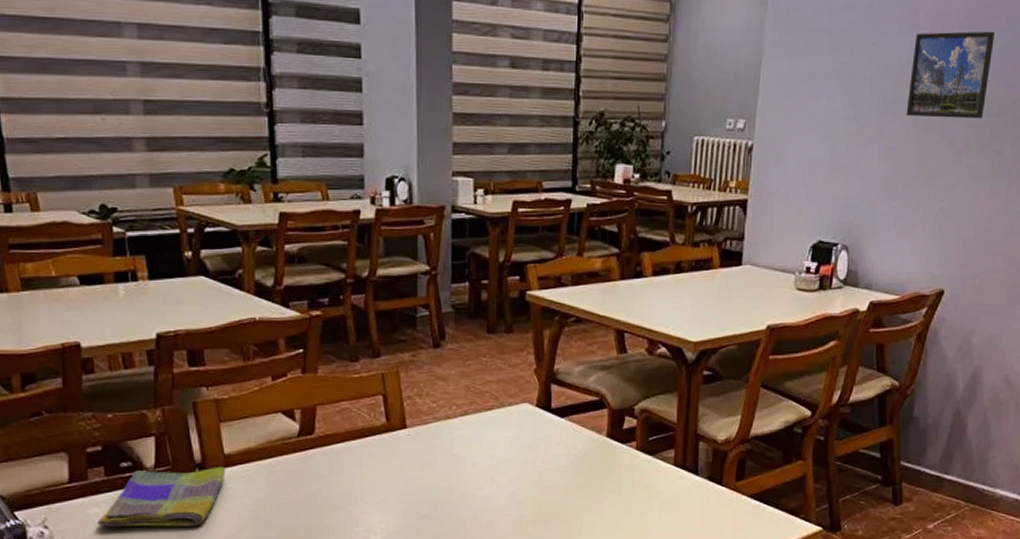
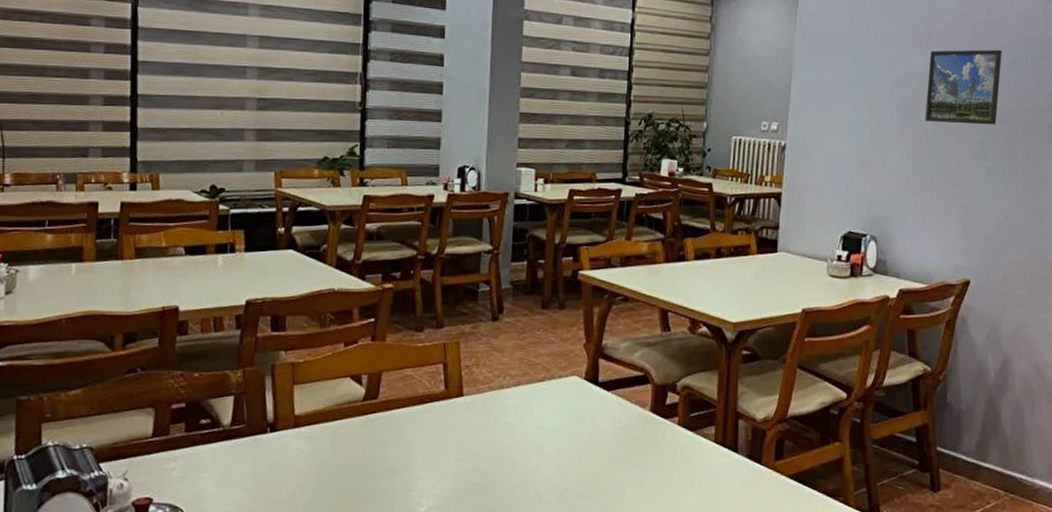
dish towel: present [98,466,226,528] -> none [173,427,295,484]

